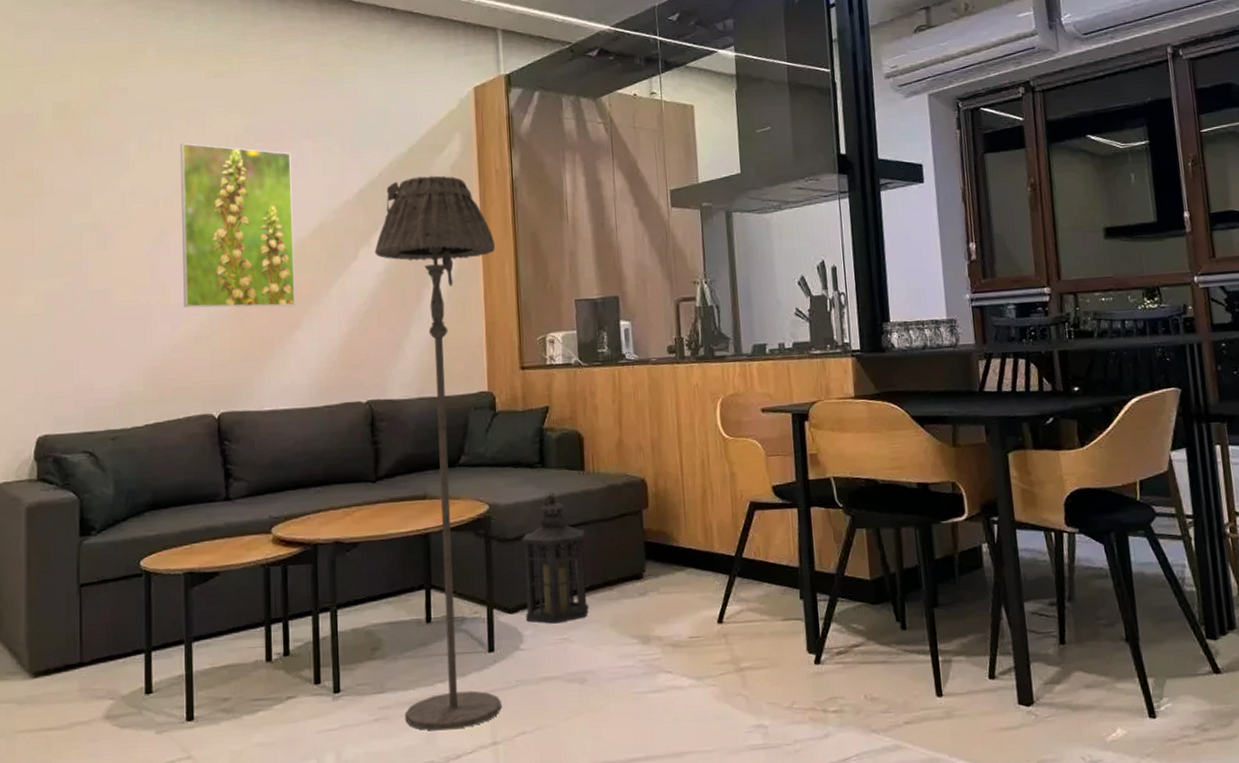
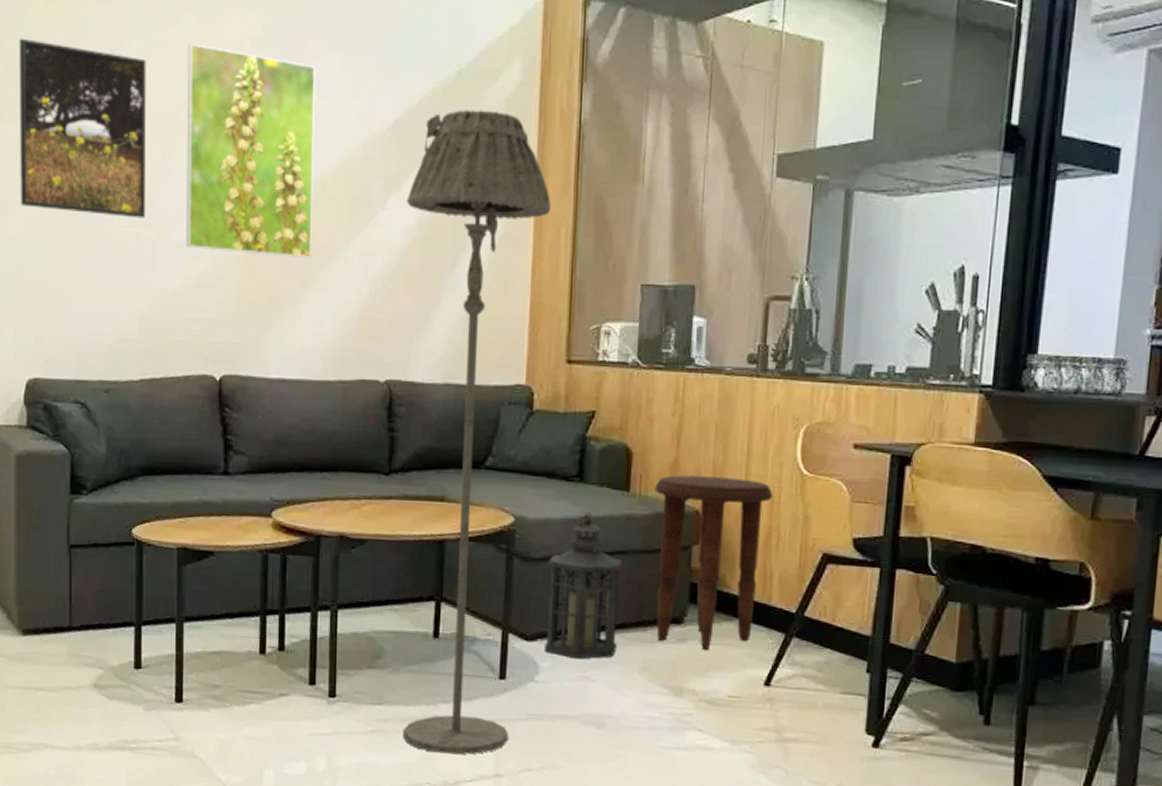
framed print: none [29,149,146,288] -> present [18,38,147,219]
side table: none [605,448,703,600] -> present [655,475,773,651]

